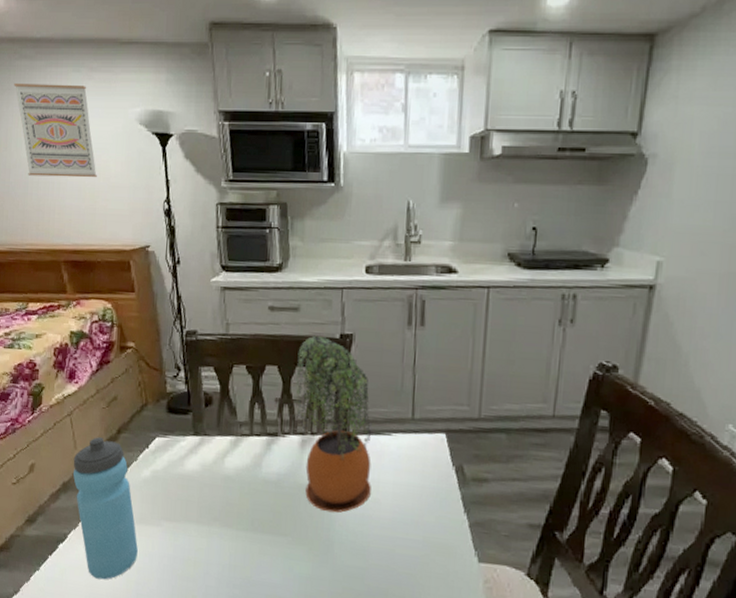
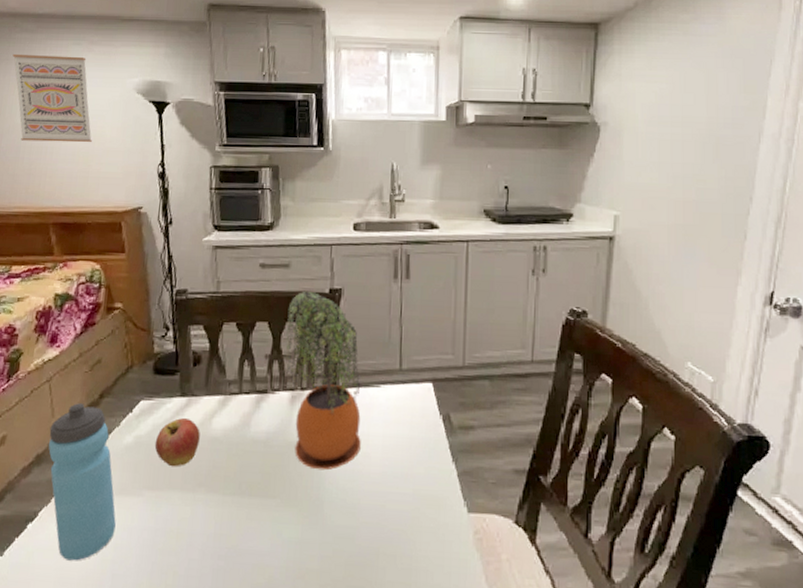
apple: none [170,456,214,502] -> present [154,418,200,467]

